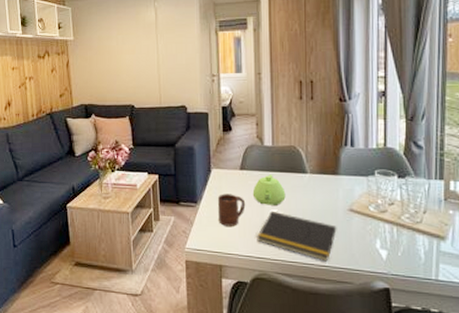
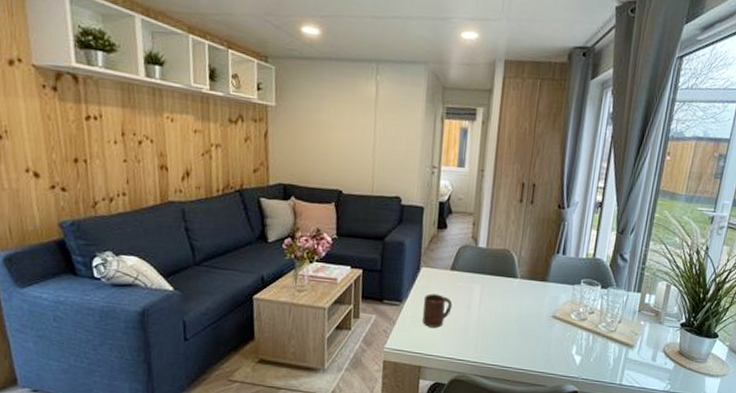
teapot: present [252,174,286,205] -> none [460,276,494,309]
notepad: present [257,210,337,262] -> none [459,313,539,365]

